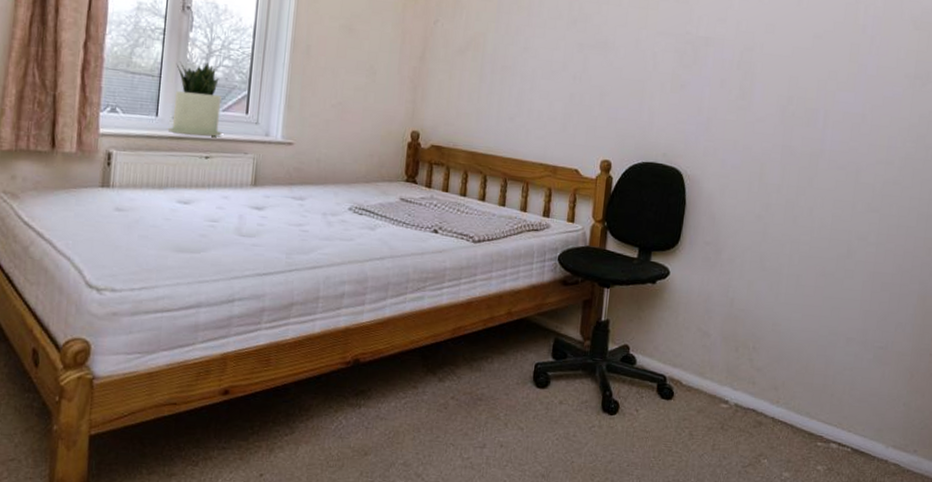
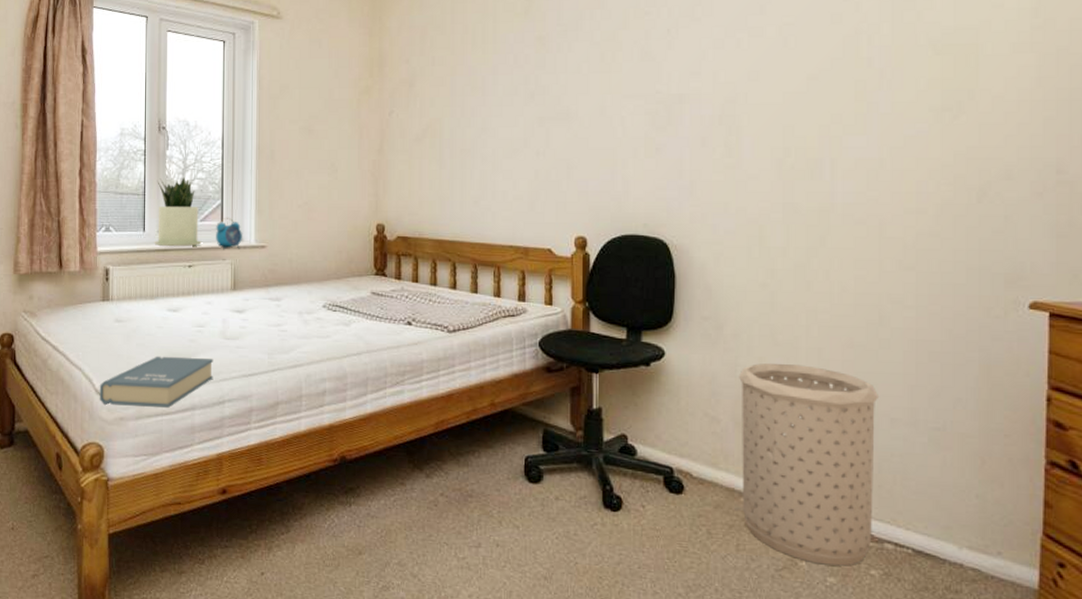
book: none [89,249,226,305] -> present [99,356,214,409]
alarm clock: none [238,109,268,144] -> present [216,217,242,250]
laundry basket: none [721,286,841,463] -> present [739,363,880,566]

